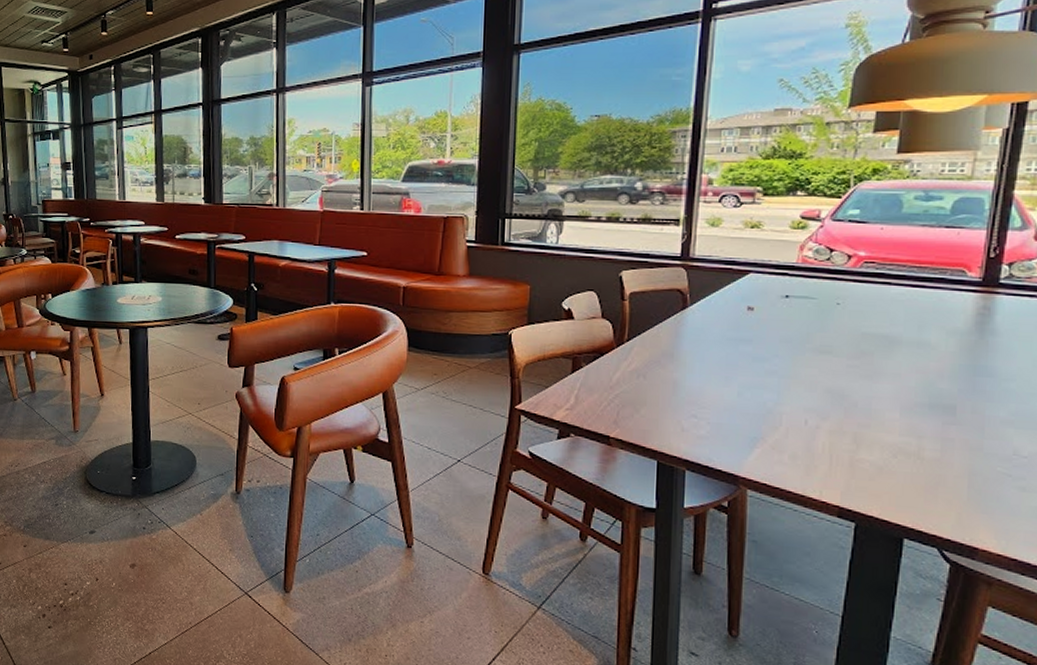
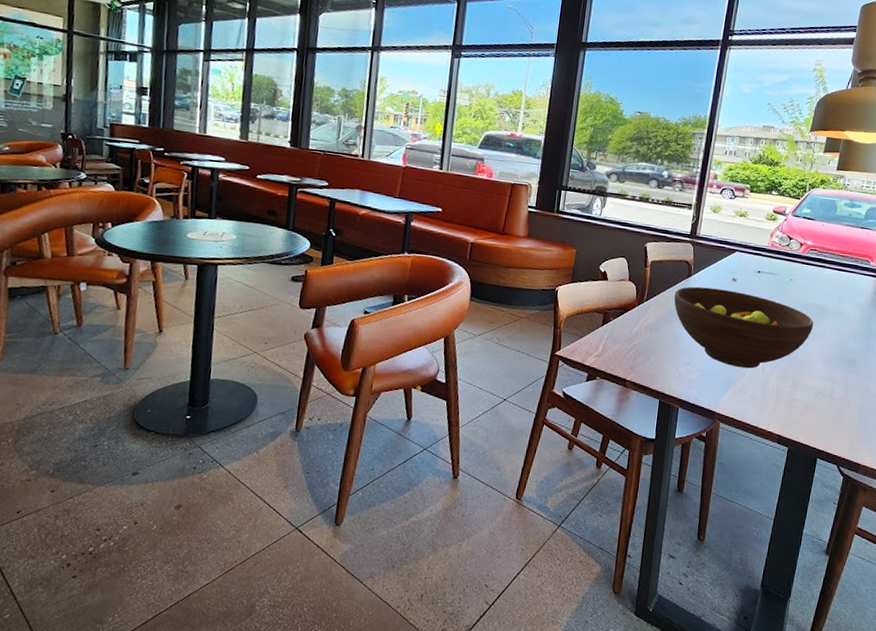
fruit bowl: none [665,320,879,421] -> present [674,286,813,369]

